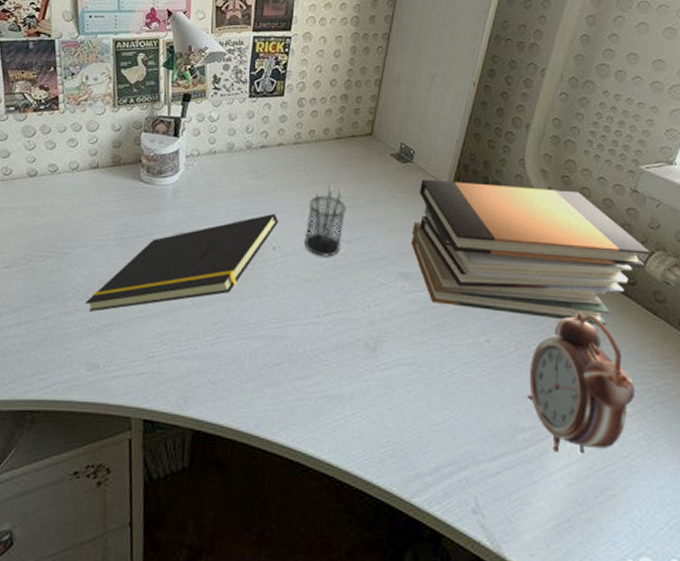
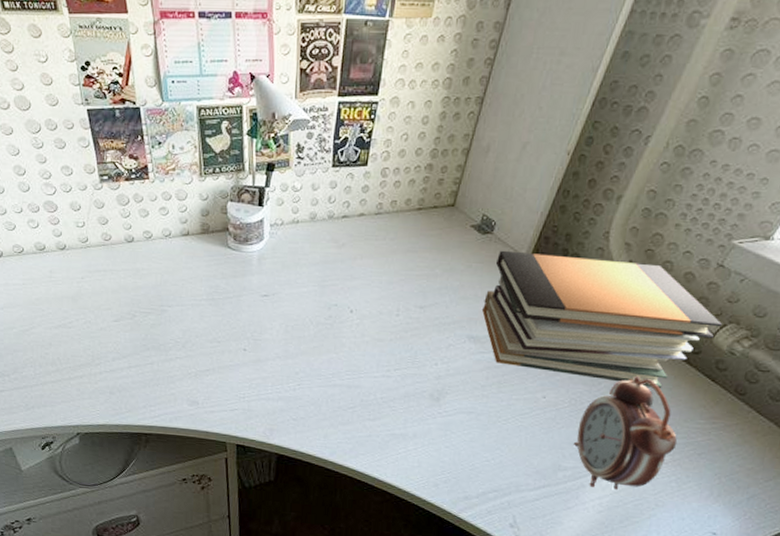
notepad: present [86,213,278,313] -> none [184,280,356,360]
pencil holder: present [304,184,347,257] -> none [380,254,423,320]

